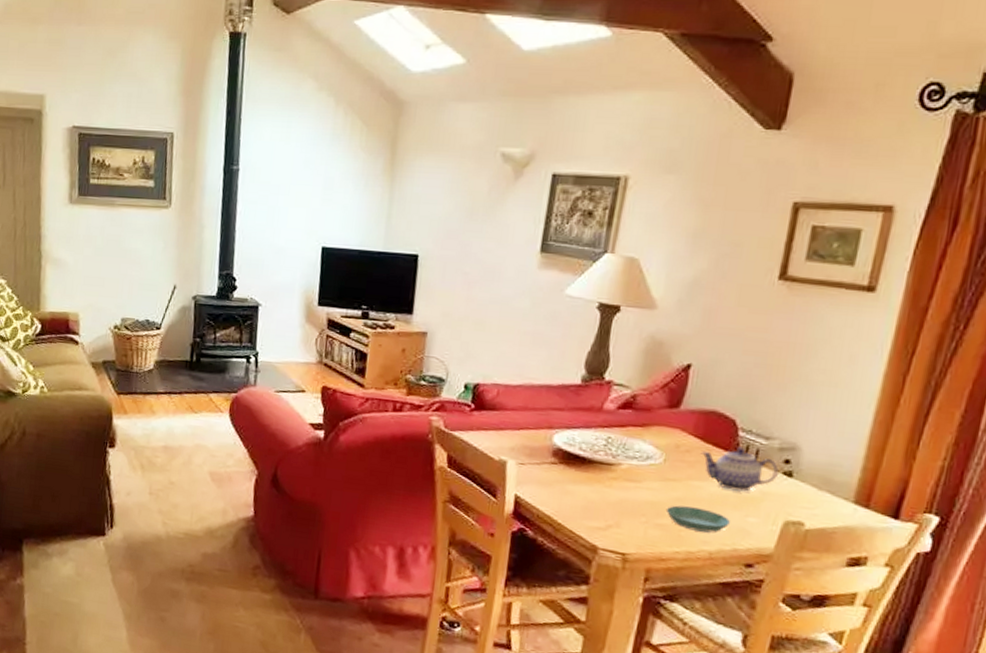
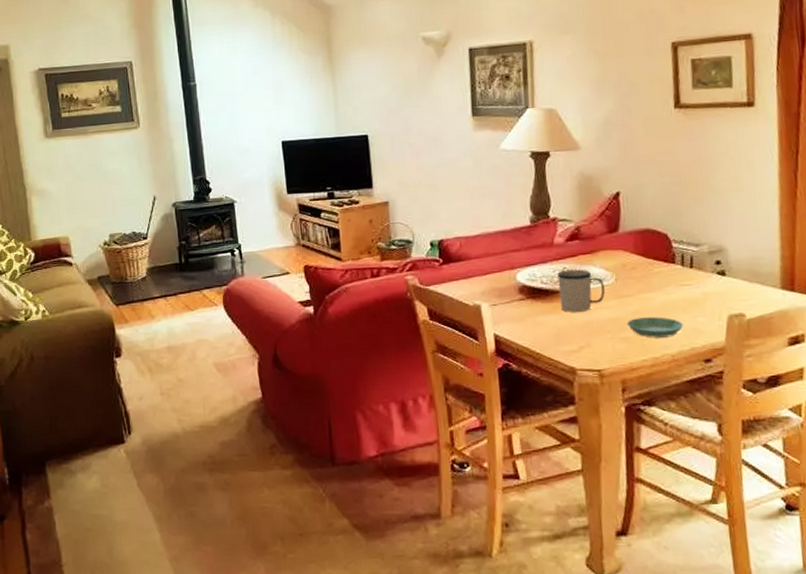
mug: none [595,439,650,489] -> present [557,269,605,312]
teapot: present [700,447,779,492] -> none [644,257,713,297]

